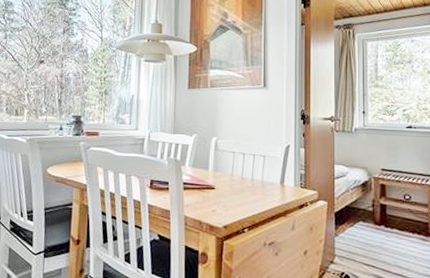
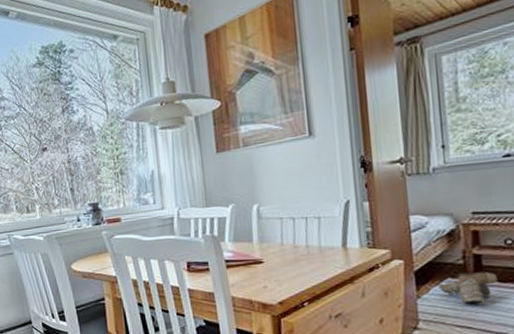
boots: none [352,219,397,247] -> present [438,271,498,305]

